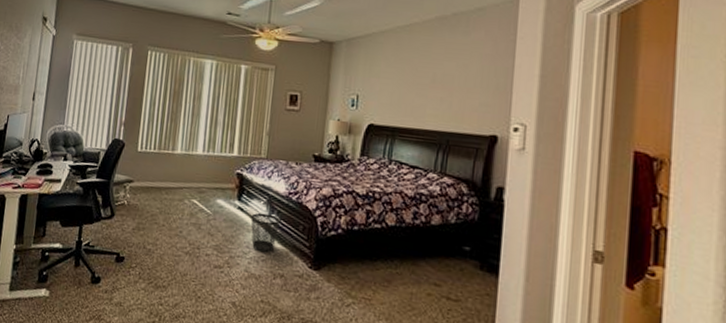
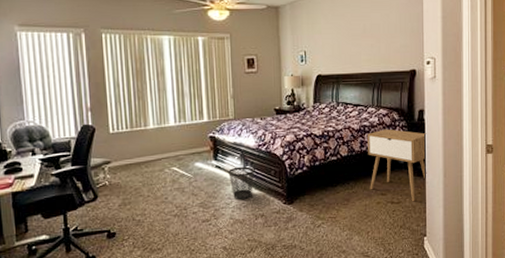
nightstand: none [419,202,506,305] -> present [368,129,427,202]

